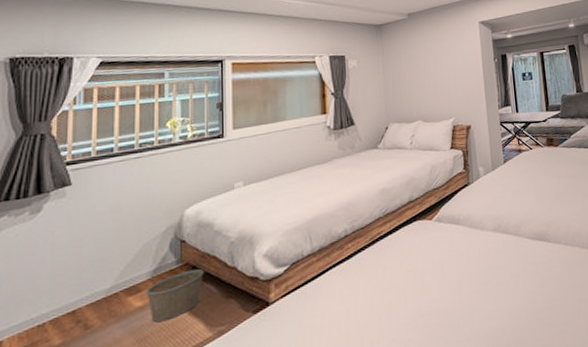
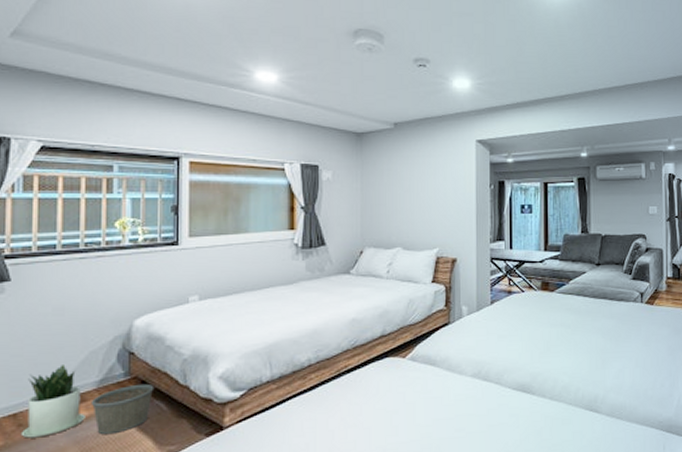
planter: none [79,259,140,334] -> present [20,365,85,439]

